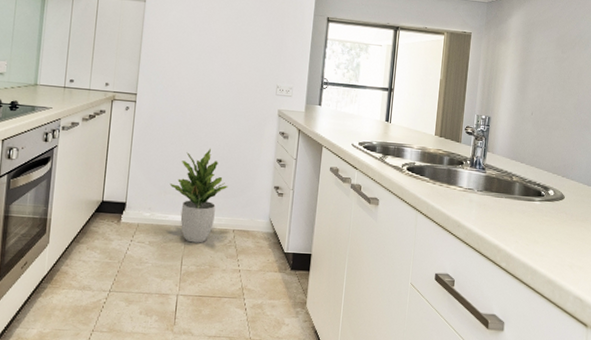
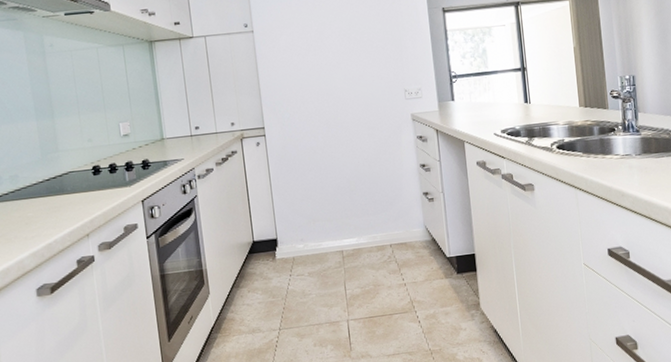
potted plant: present [169,148,228,243] -> none [316,167,377,266]

